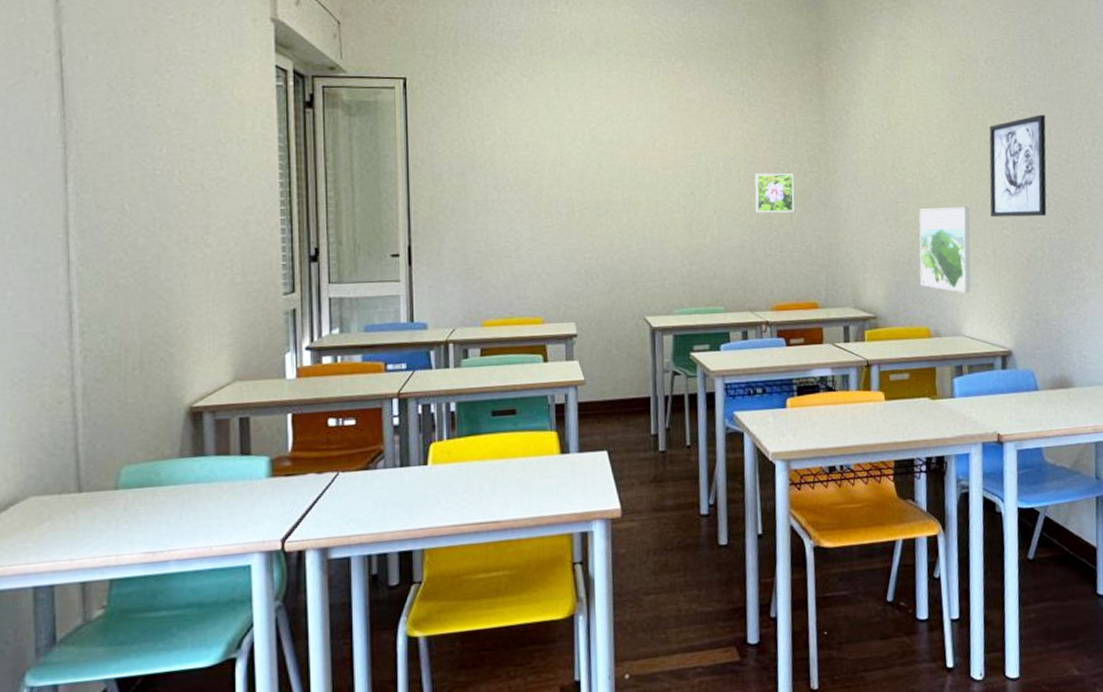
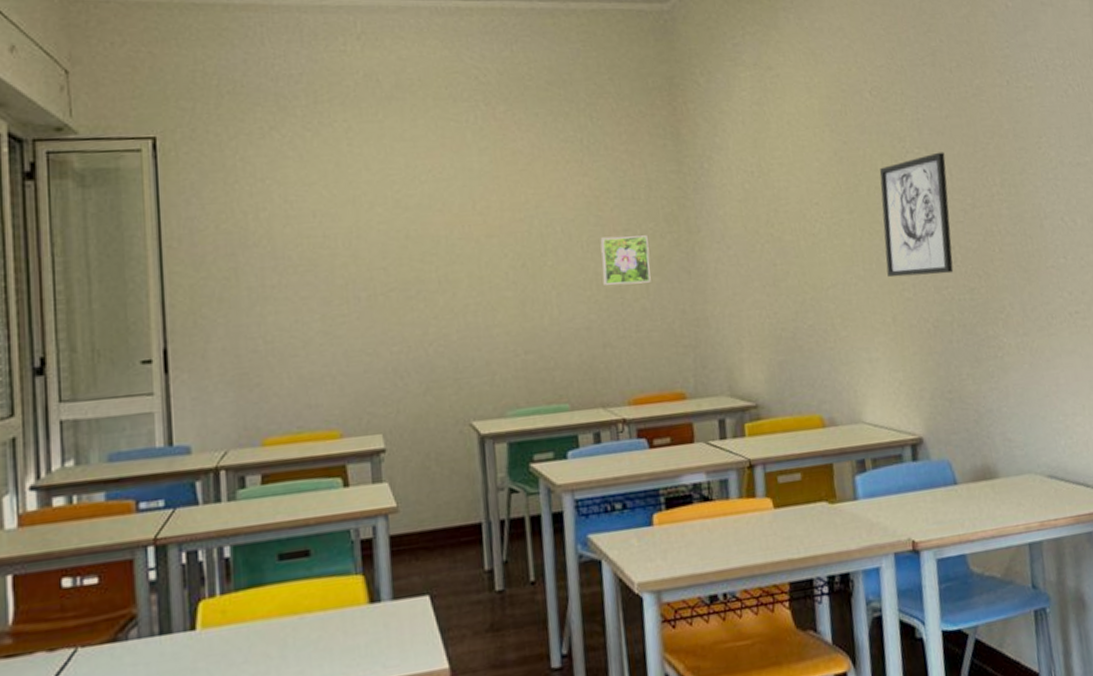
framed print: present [919,207,971,293] -> none [802,266,869,371]

